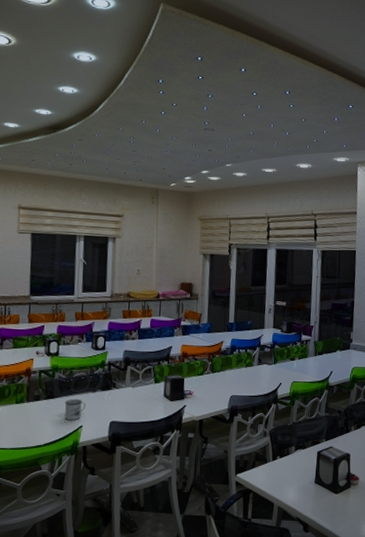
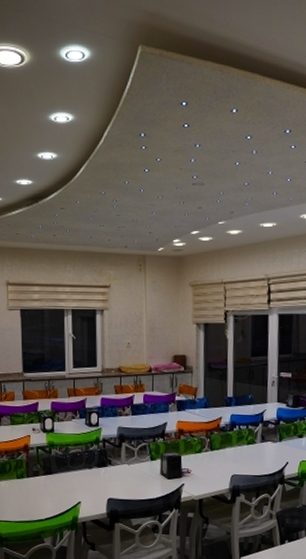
mug: present [64,398,85,421] -> none [62,475,82,497]

